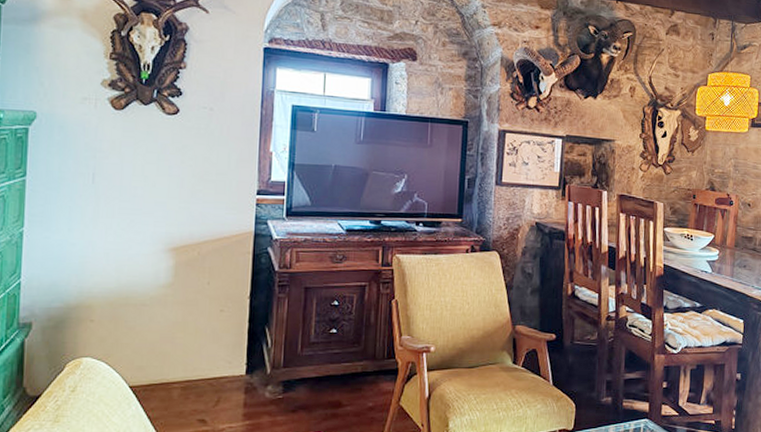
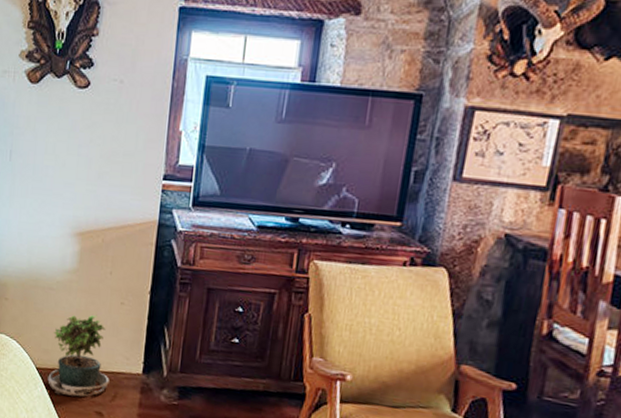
potted plant: none [143,326,212,410] -> present [48,315,110,397]

